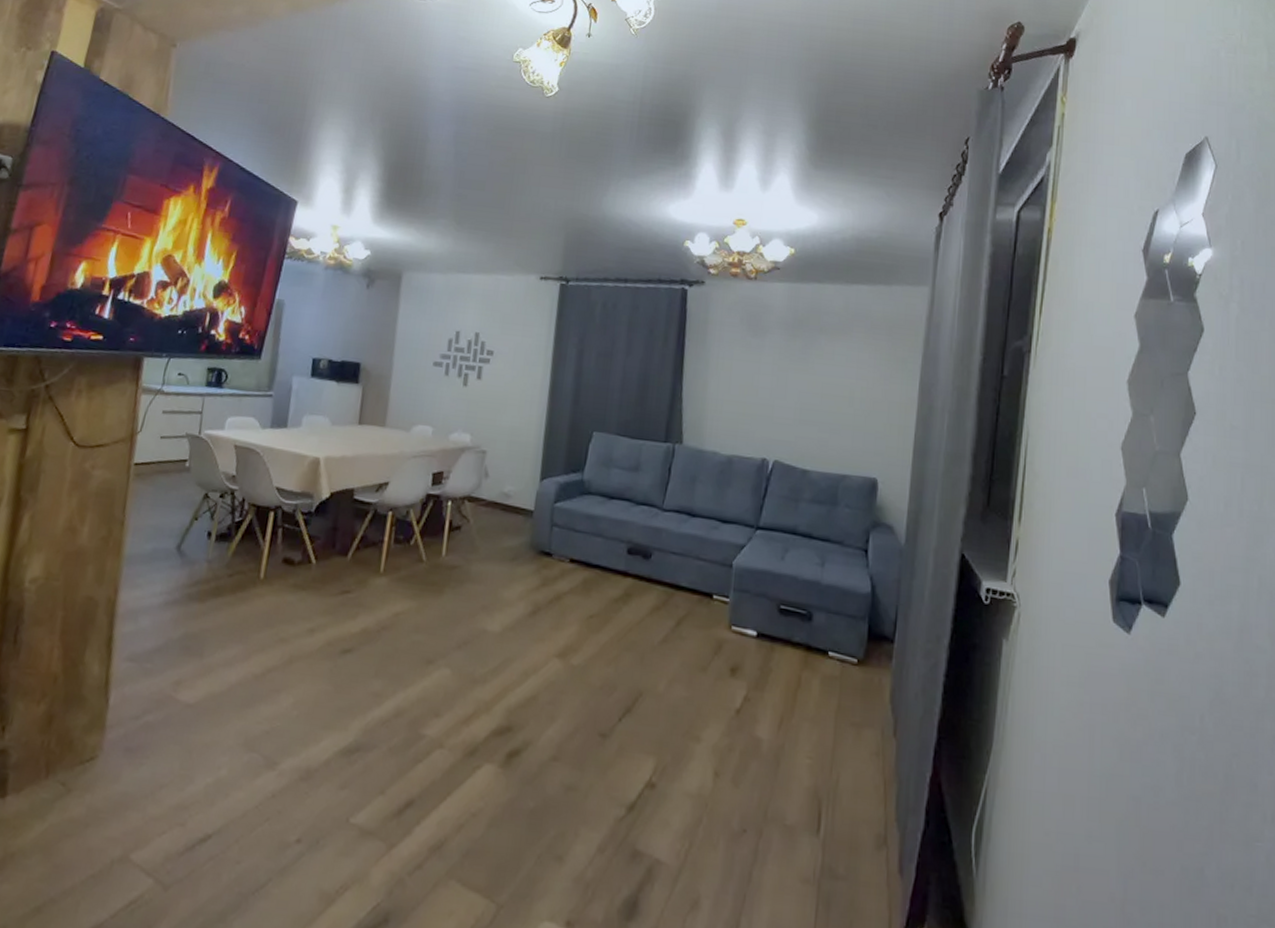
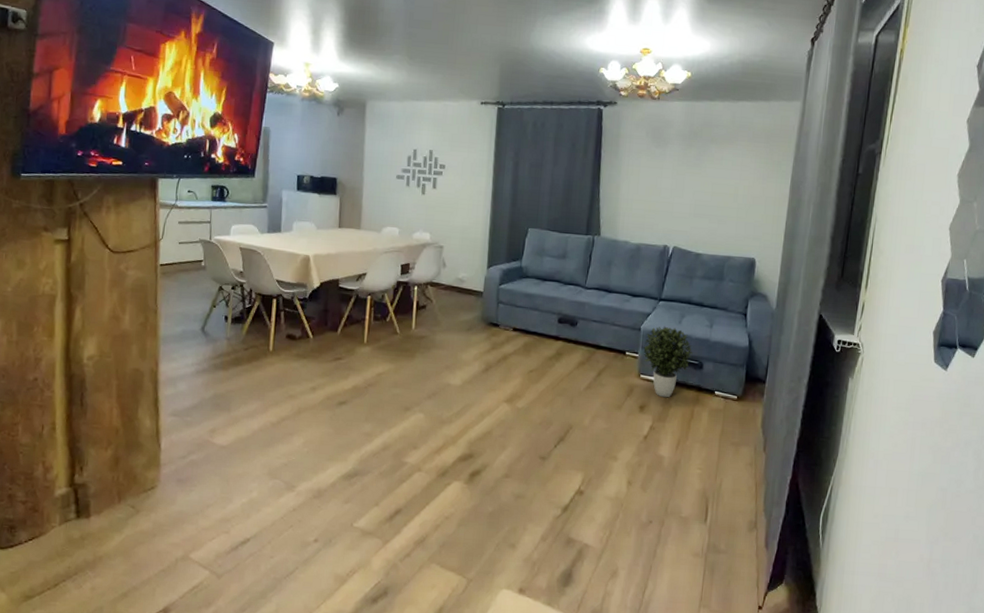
potted plant: none [735,562,800,659] -> present [643,326,693,398]

